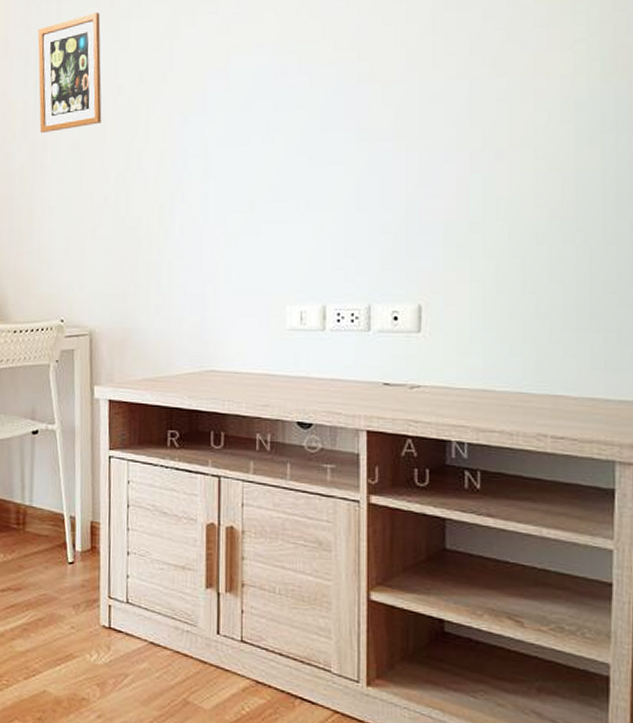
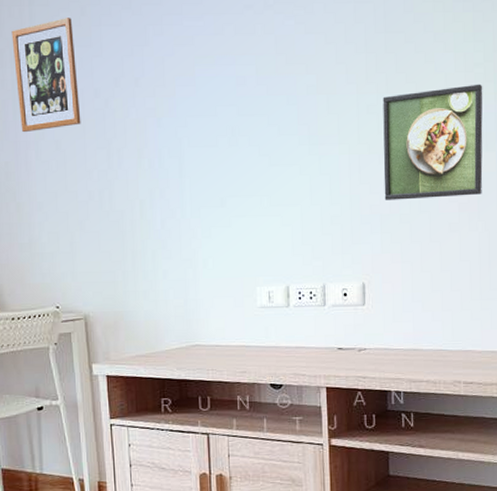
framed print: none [450,63,586,205] -> present [383,84,483,200]

